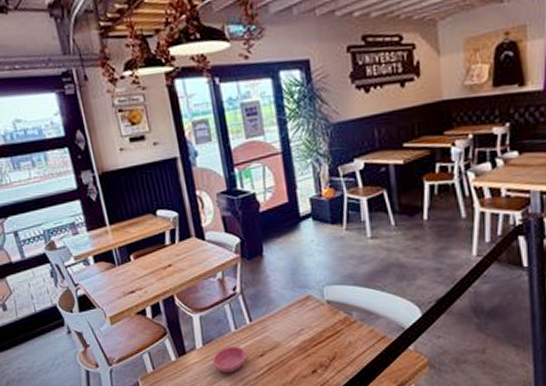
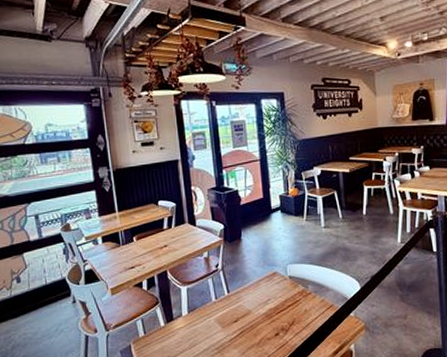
saucer: present [211,346,247,373] -> none [194,314,224,337]

